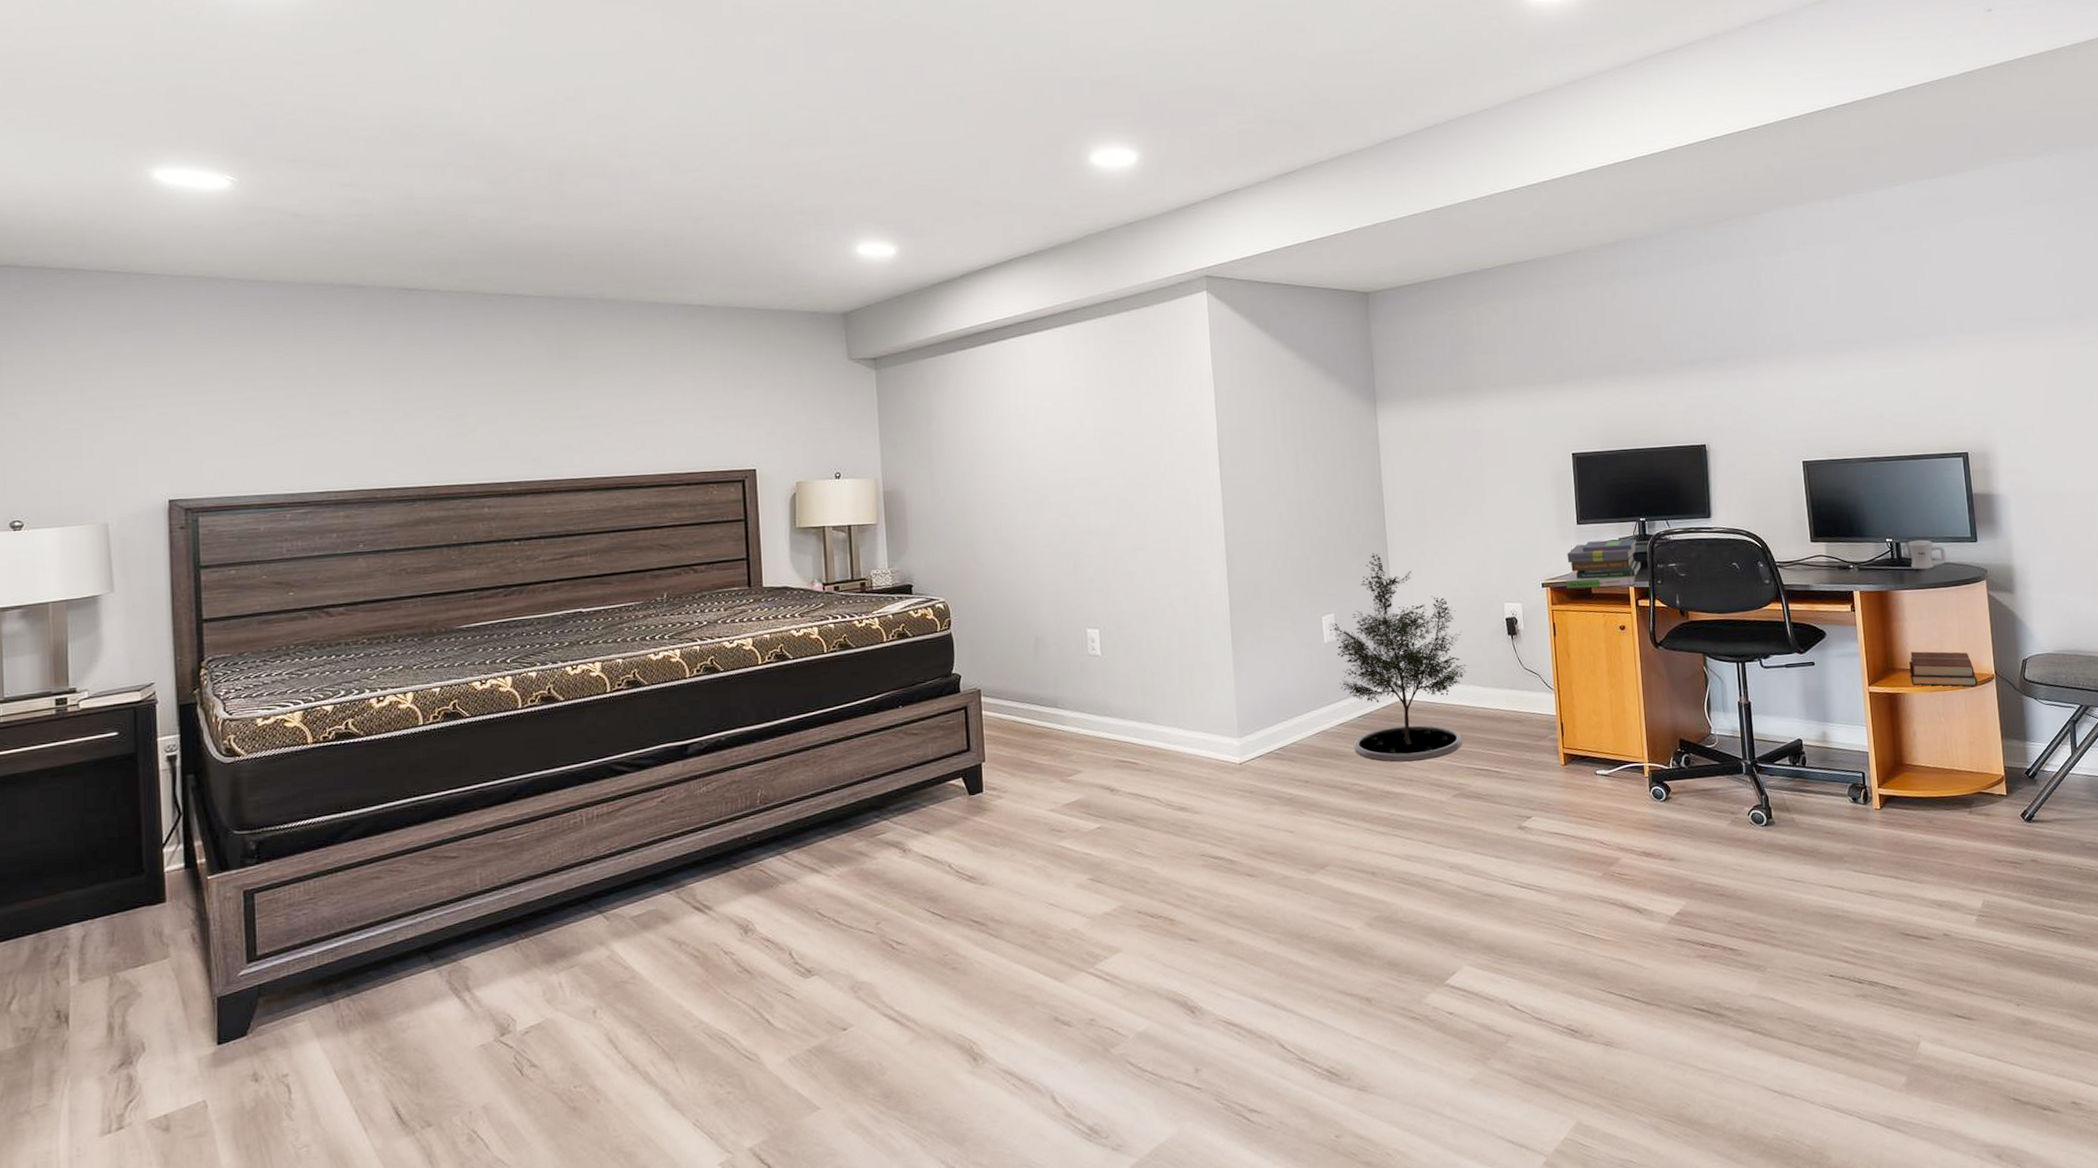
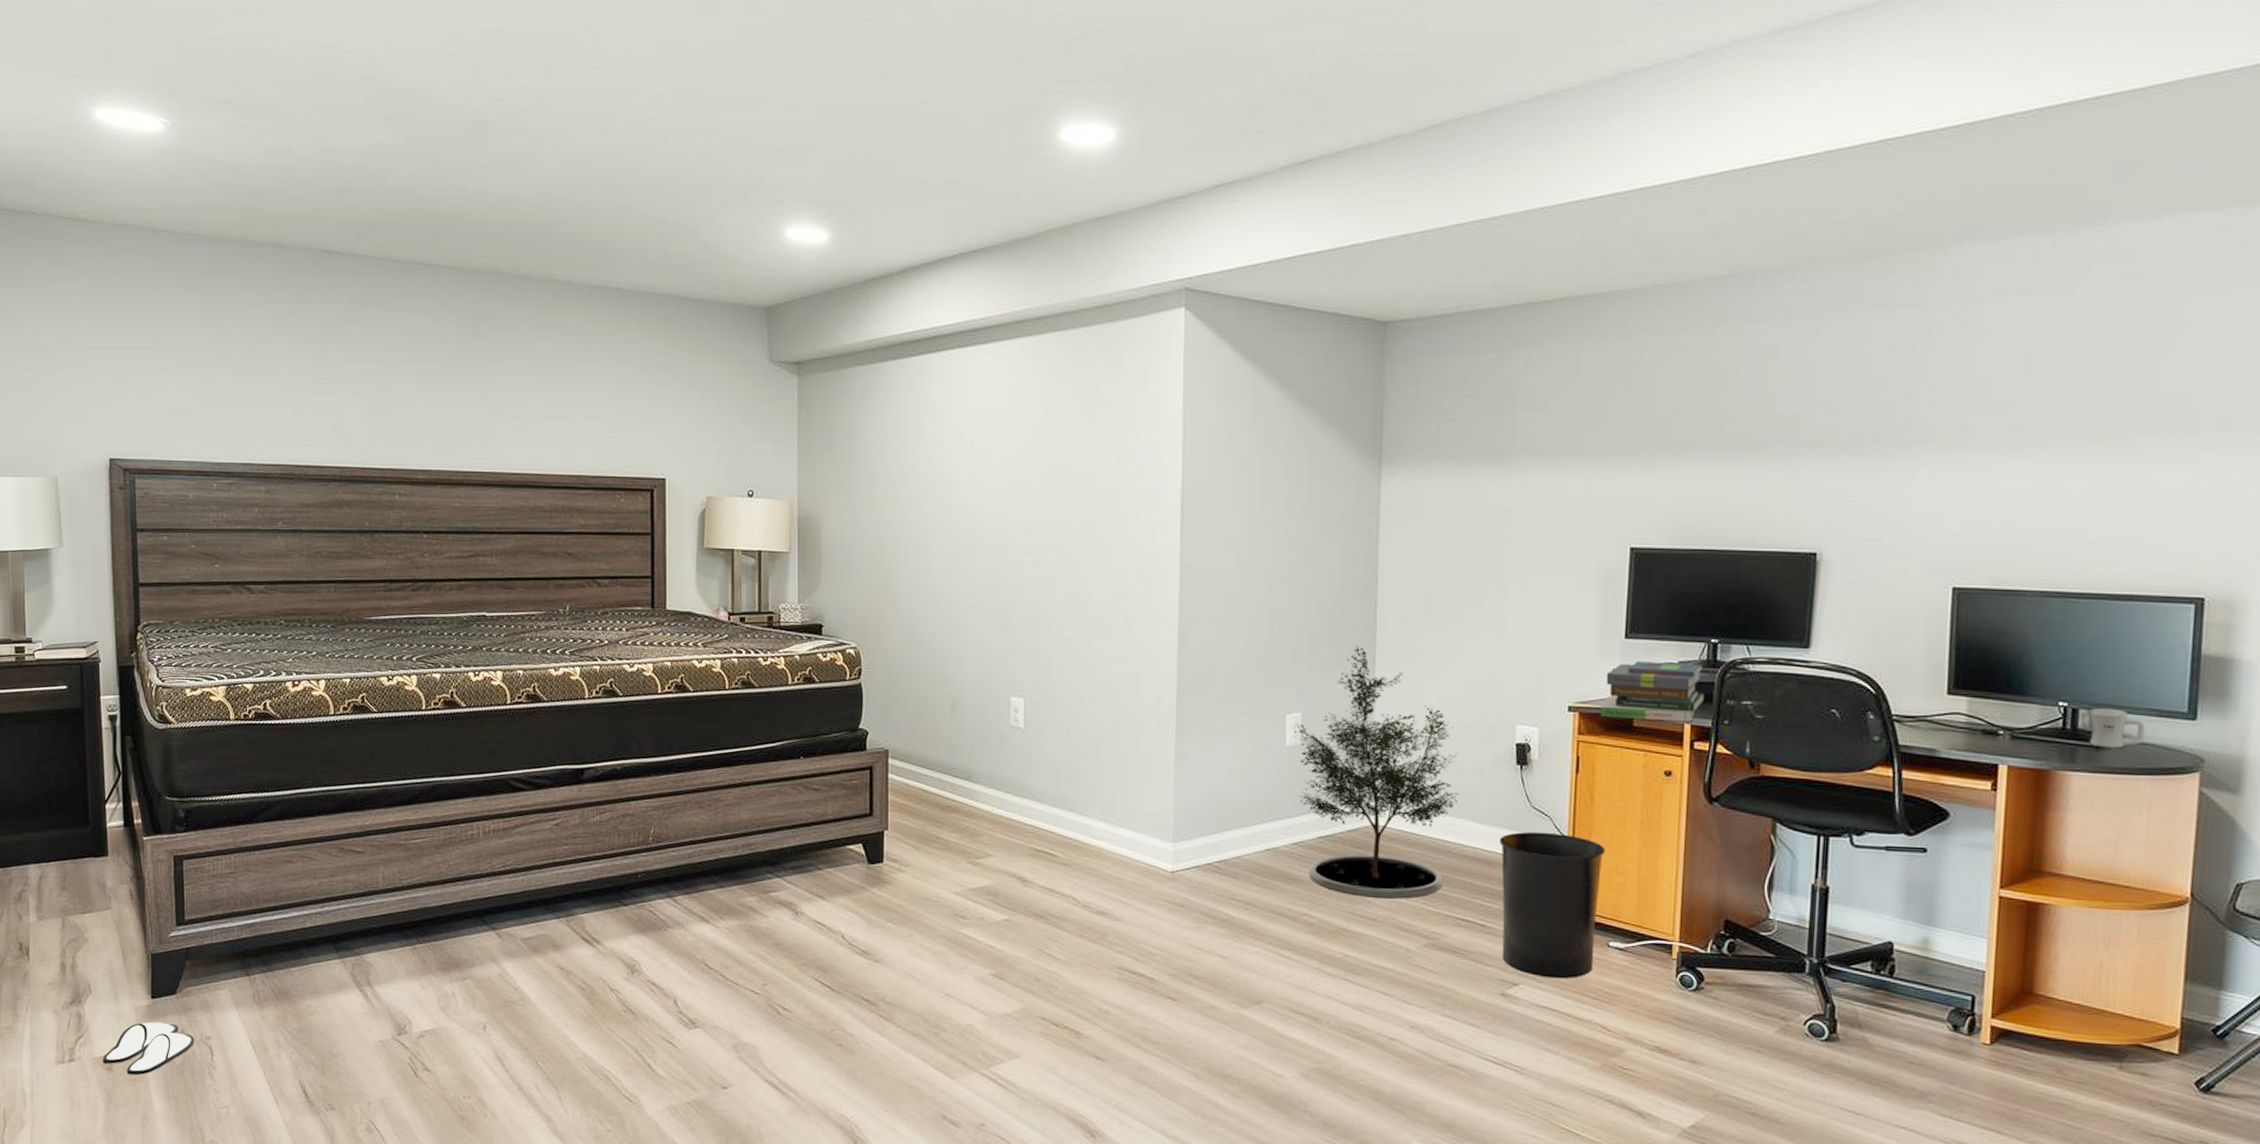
slippers: none [158,1068,270,1132] -> present [102,1022,195,1076]
waste bin: none [1502,687,1587,808] -> present [1499,831,1605,979]
books: present [1909,651,1978,687] -> none [2063,853,2163,909]

